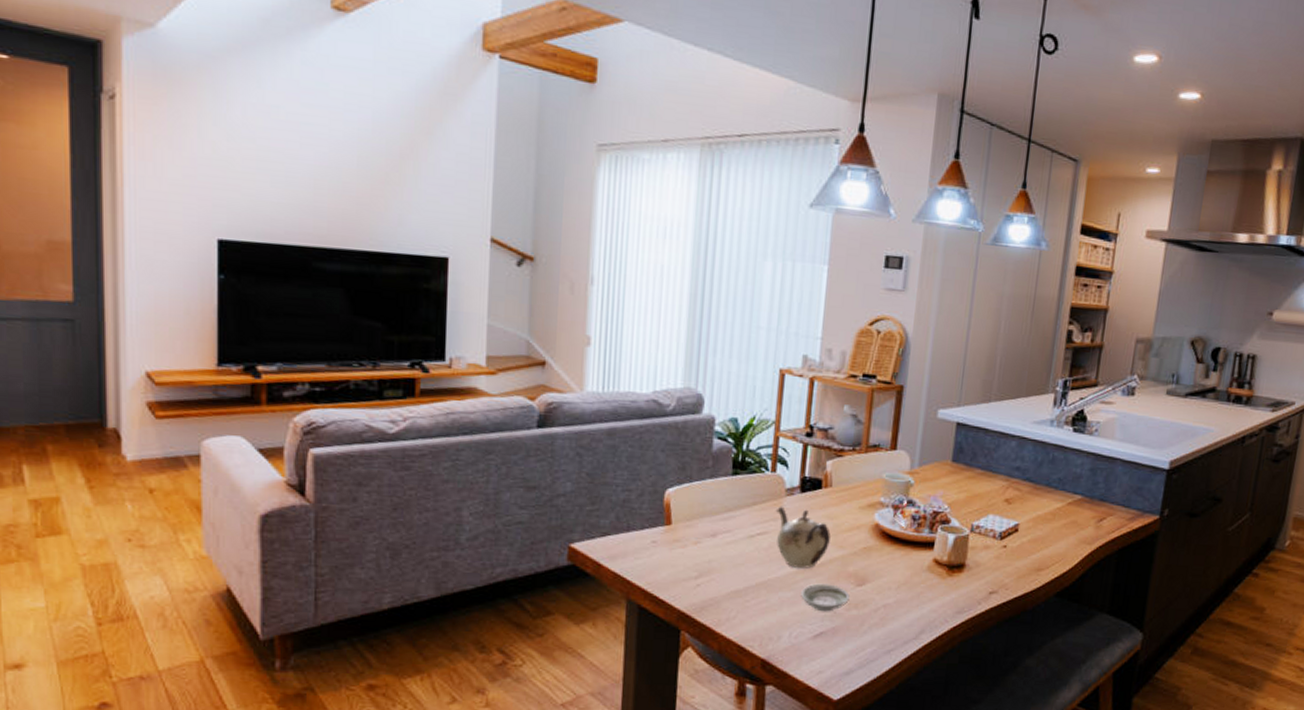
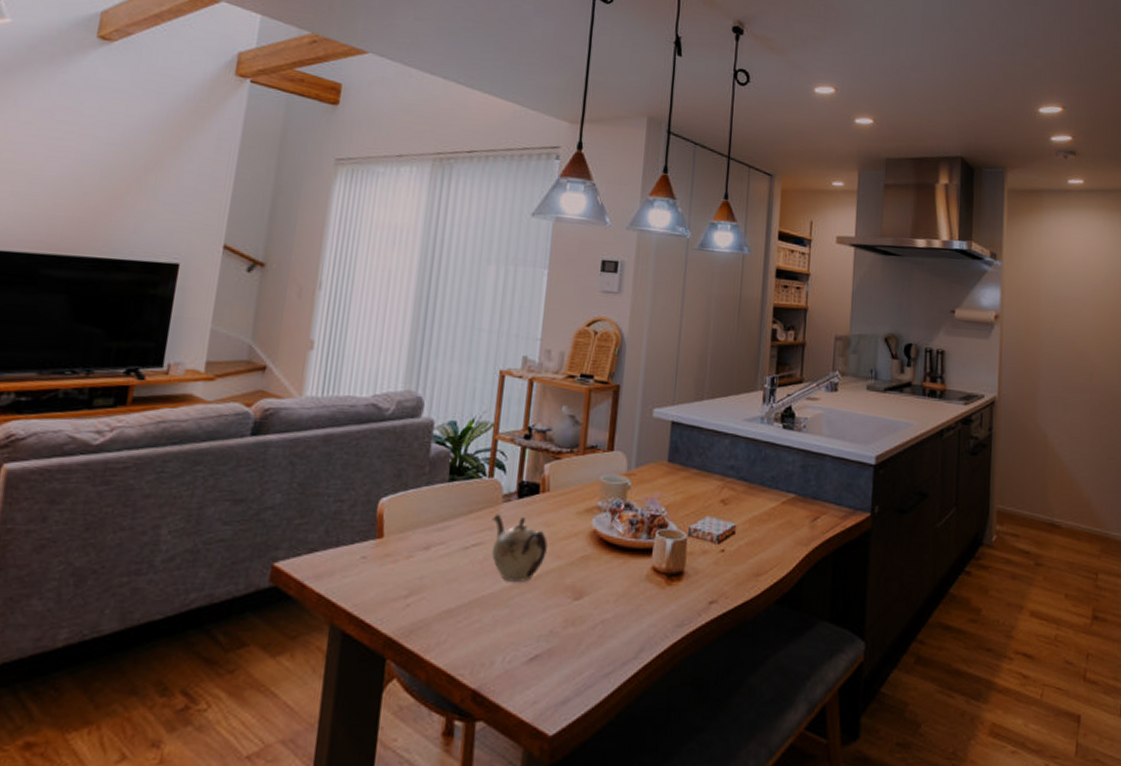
saucer: present [801,583,850,612] -> none [516,598,567,631]

